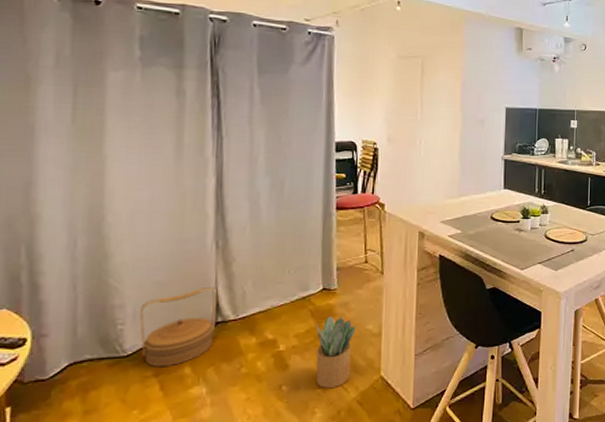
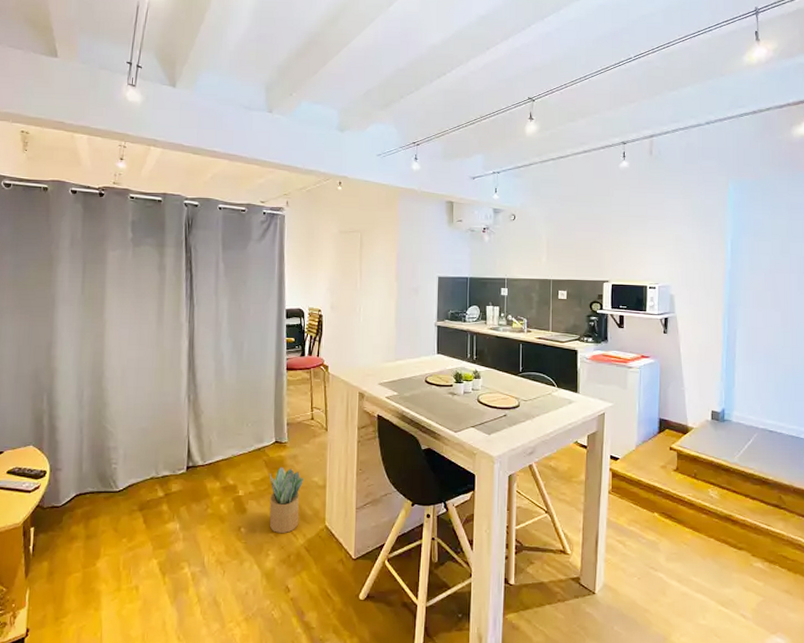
basket: present [140,287,218,367] -> none [129,435,189,502]

